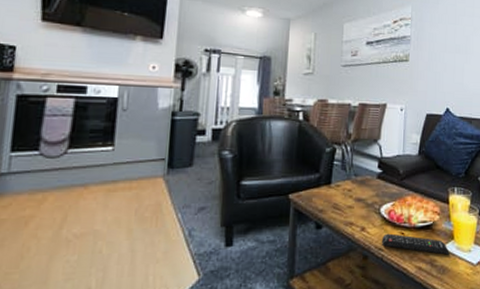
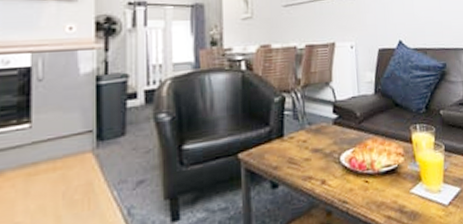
remote control: present [382,233,450,255] -> none [345,183,419,199]

